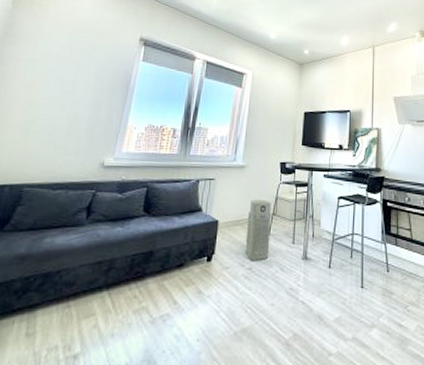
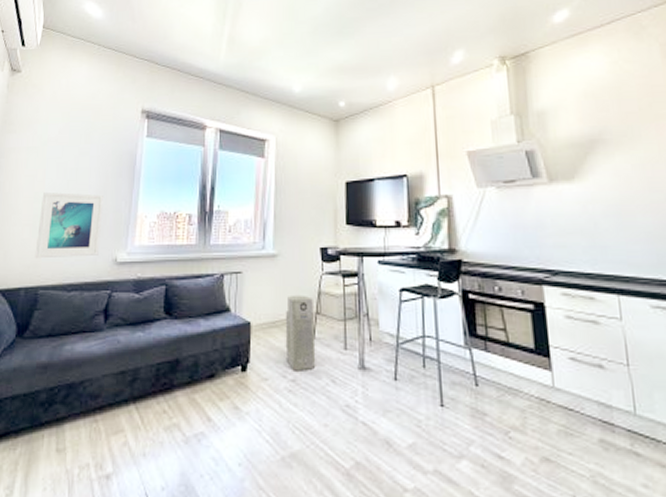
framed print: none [23,99,97,160] -> present [35,191,103,259]

